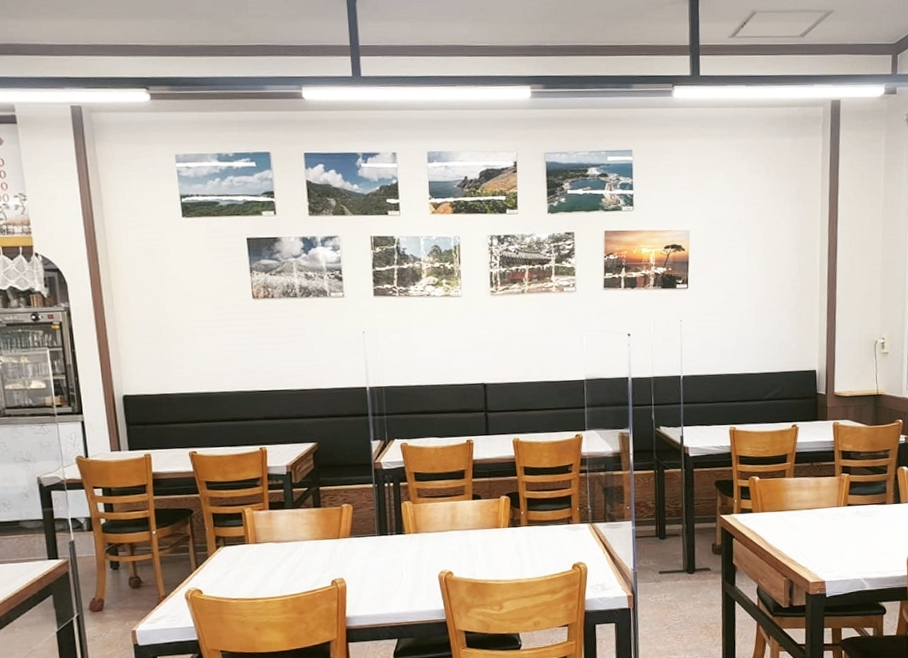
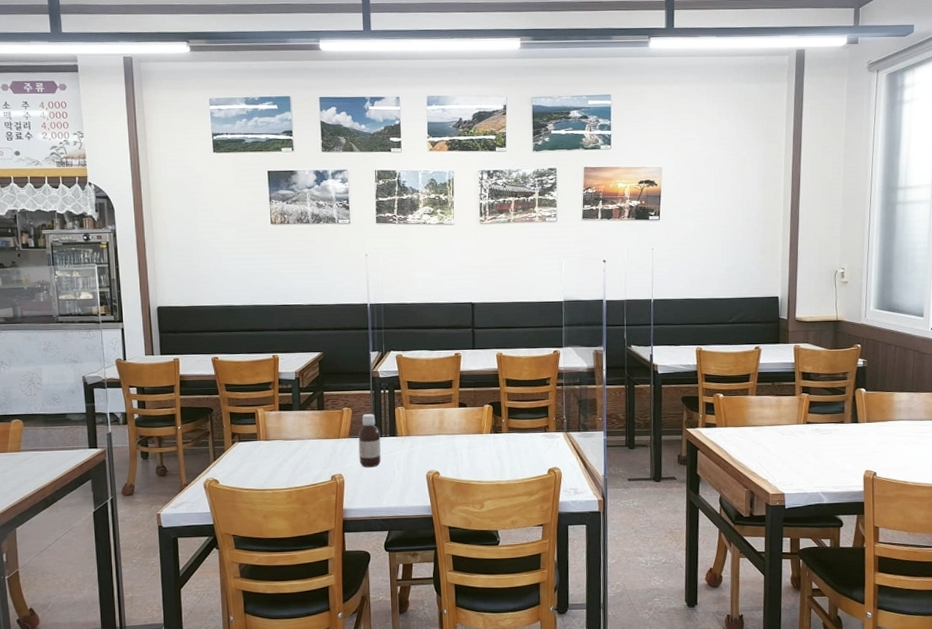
bottle: none [360,509,387,570] -> present [358,413,381,468]

